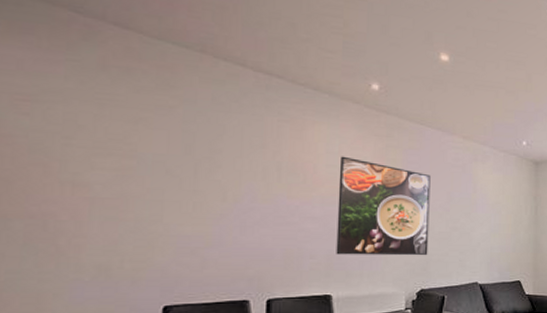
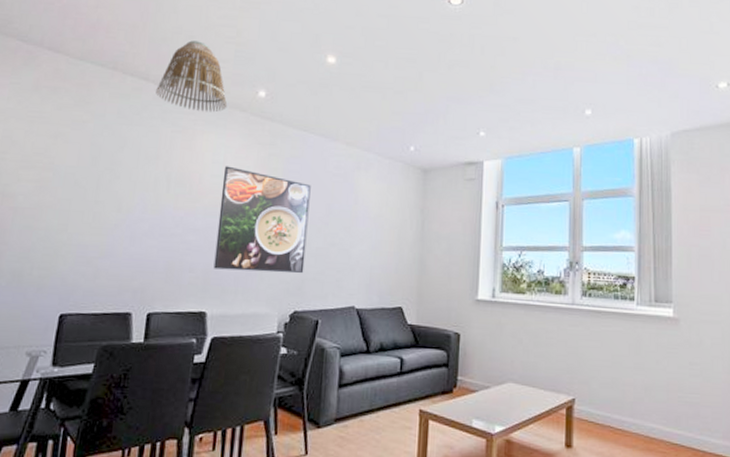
lamp shade: none [256,28,339,103] -> present [156,40,228,113]

